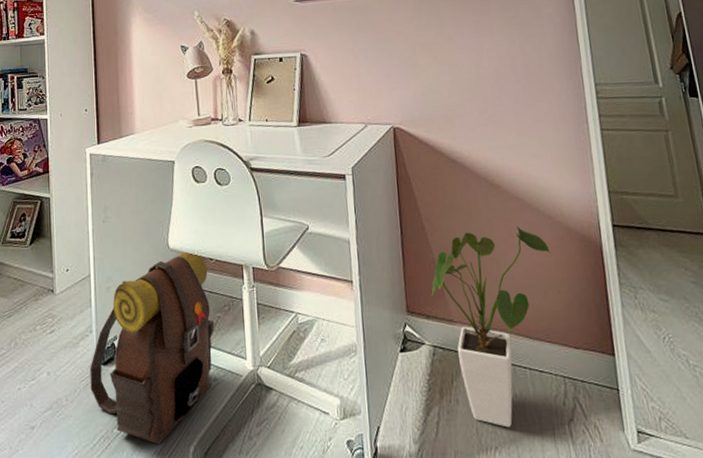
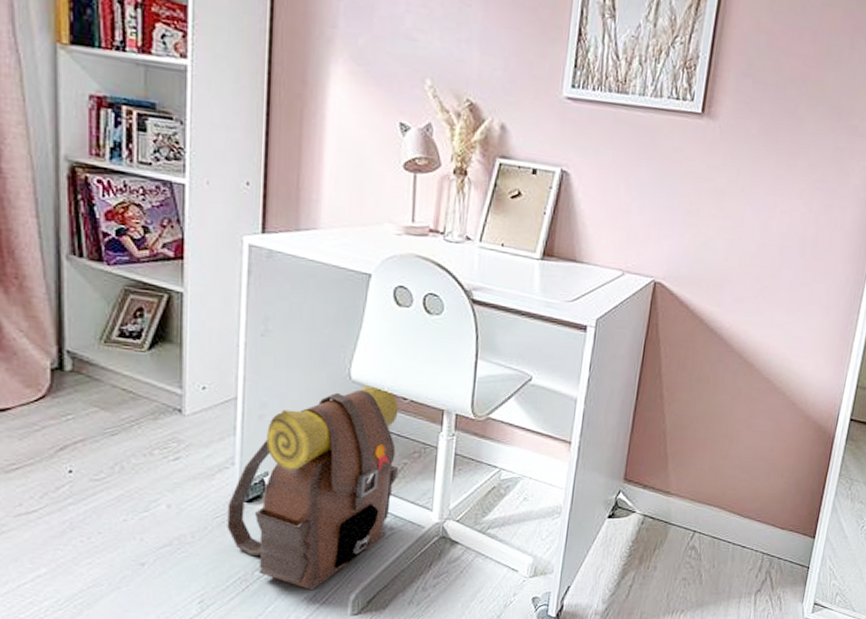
house plant: present [431,226,550,428] -> none [654,407,785,594]

